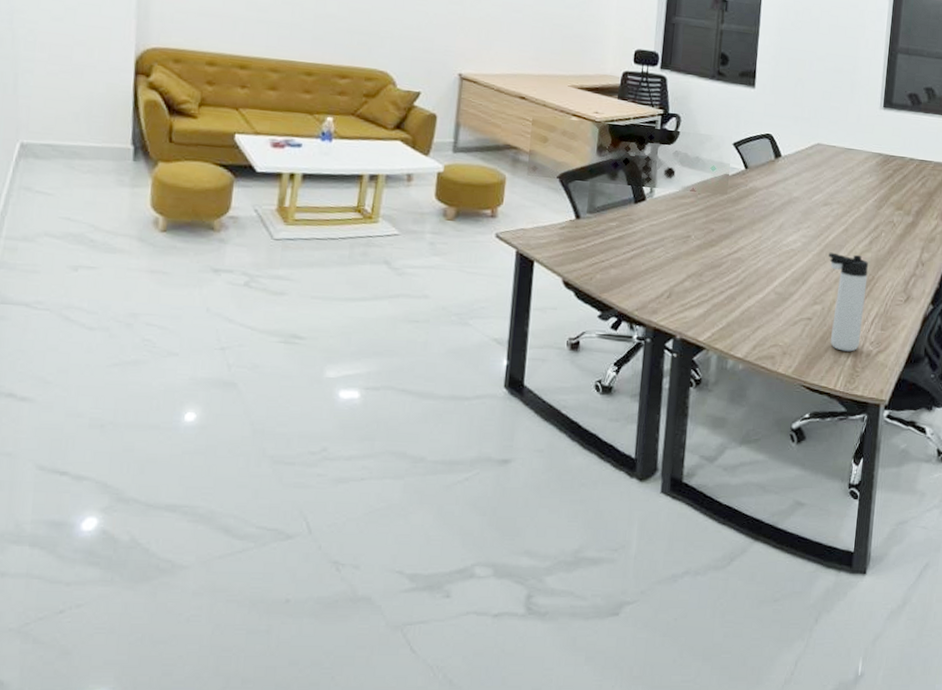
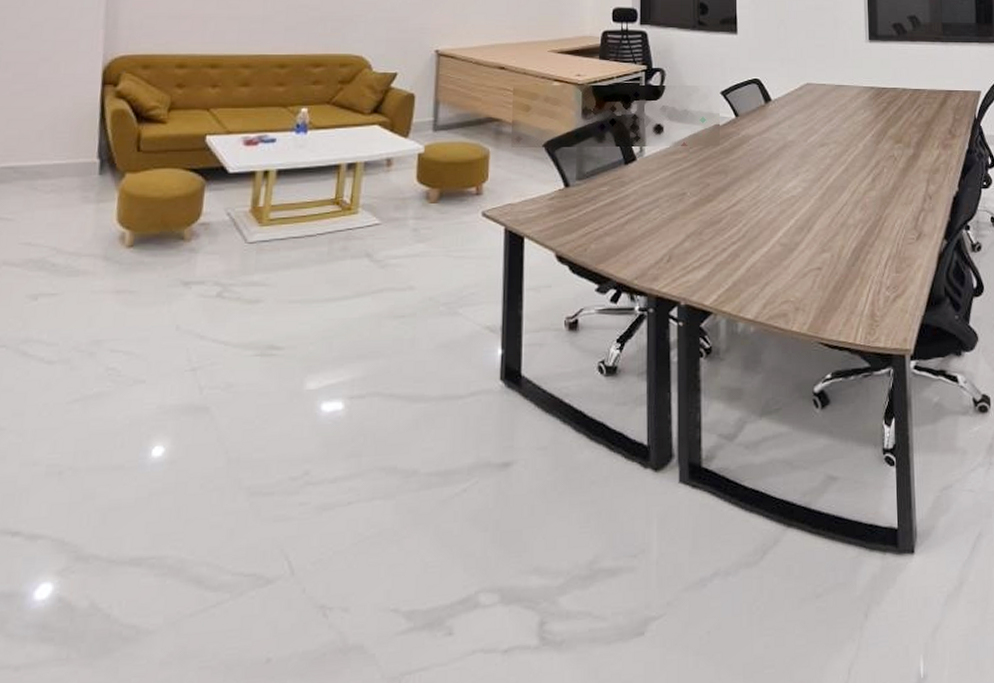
thermos bottle: present [829,252,869,352] -> none [832,194,876,300]

